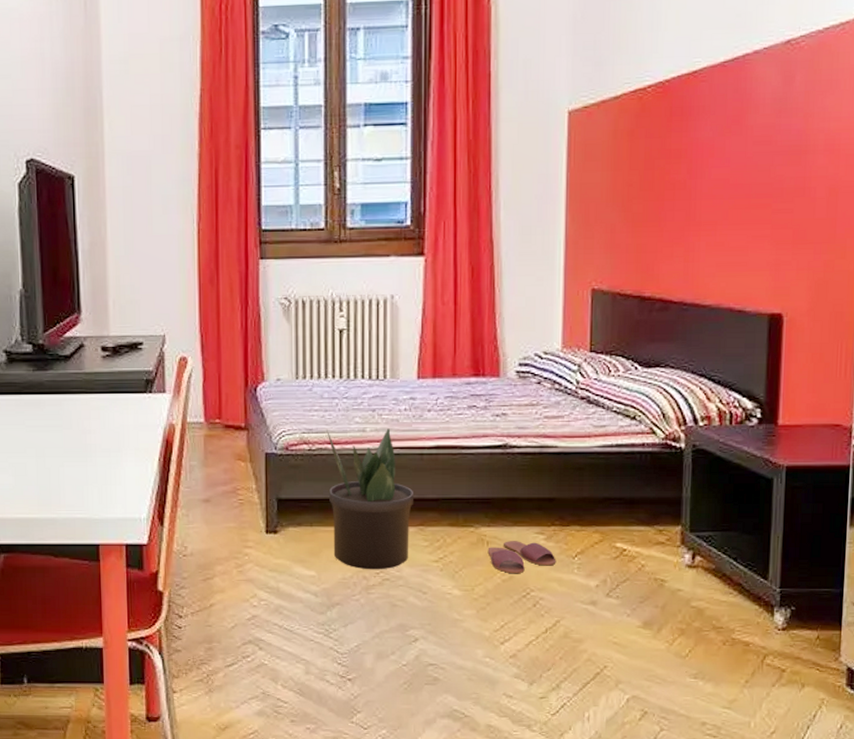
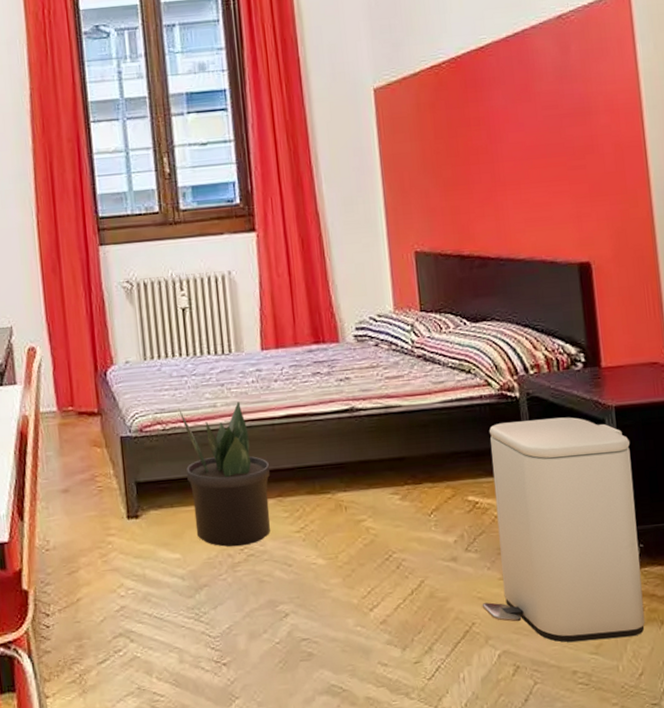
slippers: present [487,541,556,574] -> none [346,503,414,538]
pedal bin: none [616,473,798,696] -> present [482,417,645,642]

